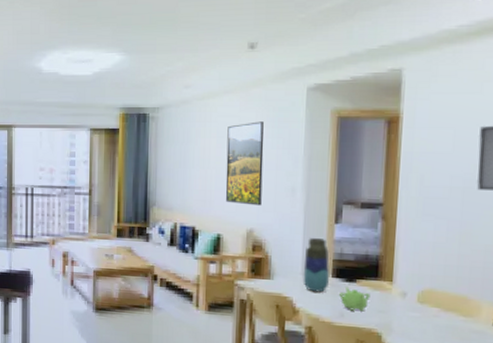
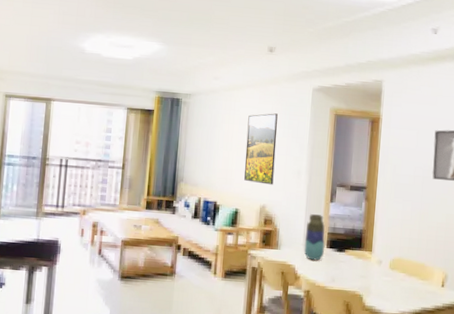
teapot: present [339,286,371,312] -> none [332,256,355,277]

